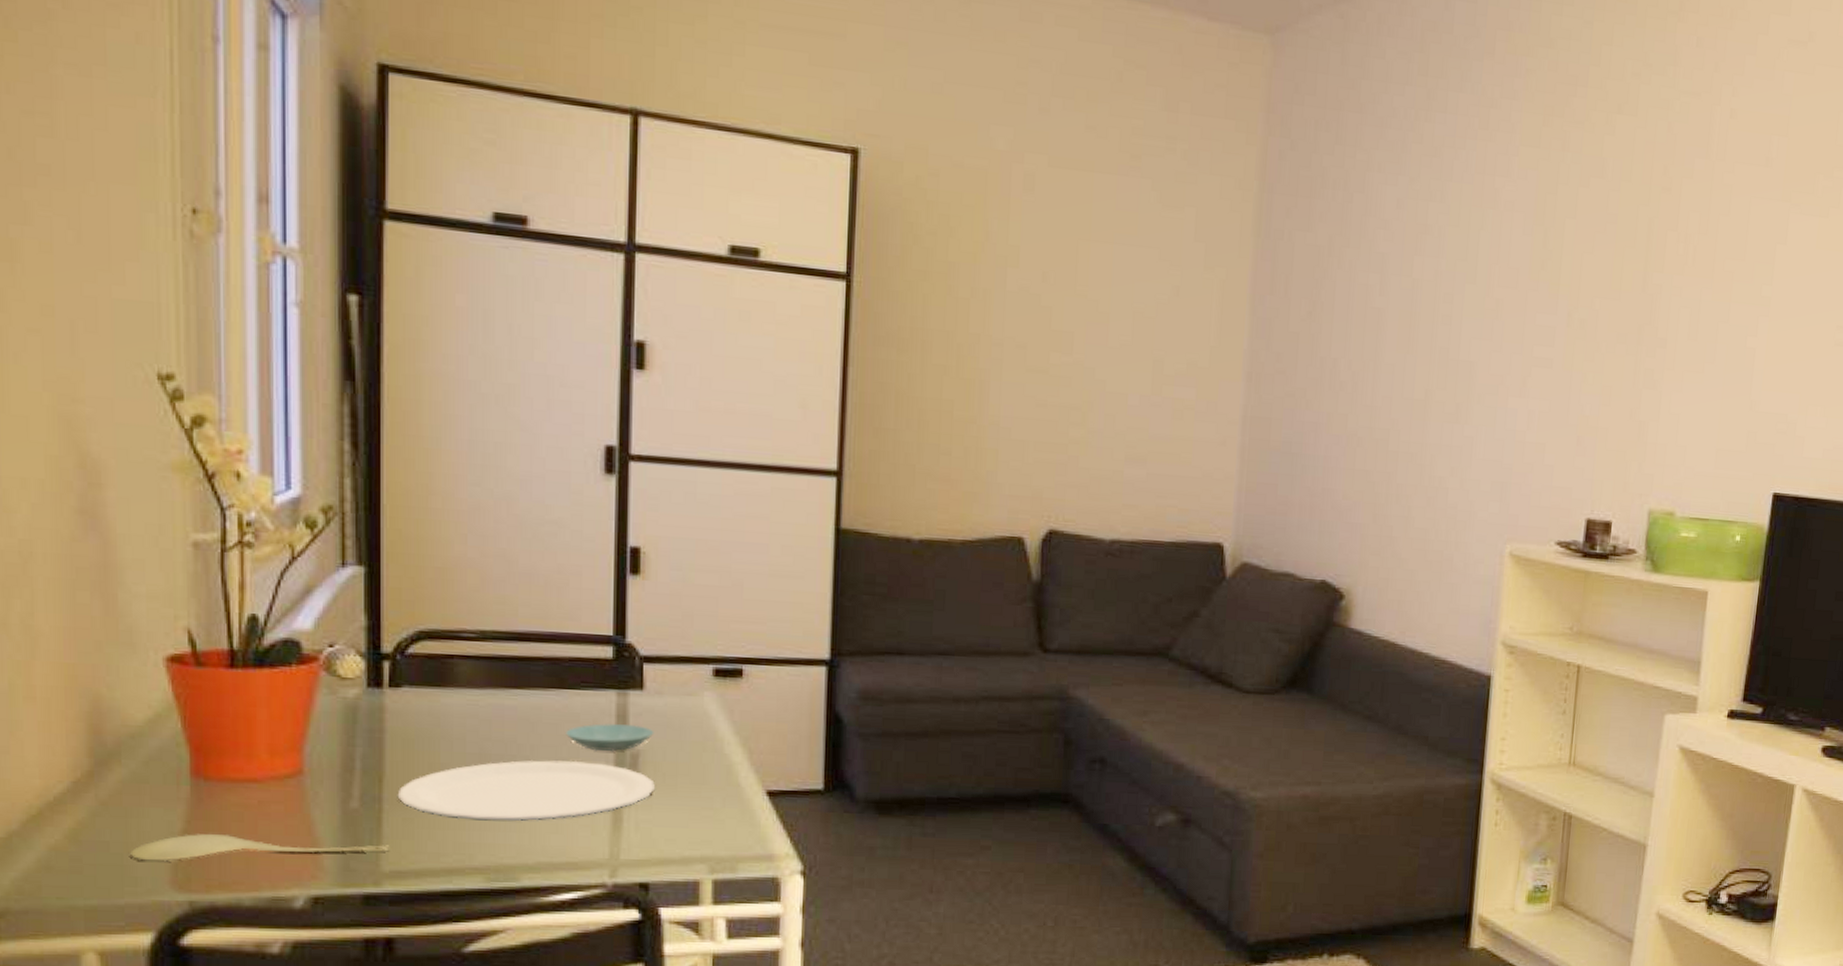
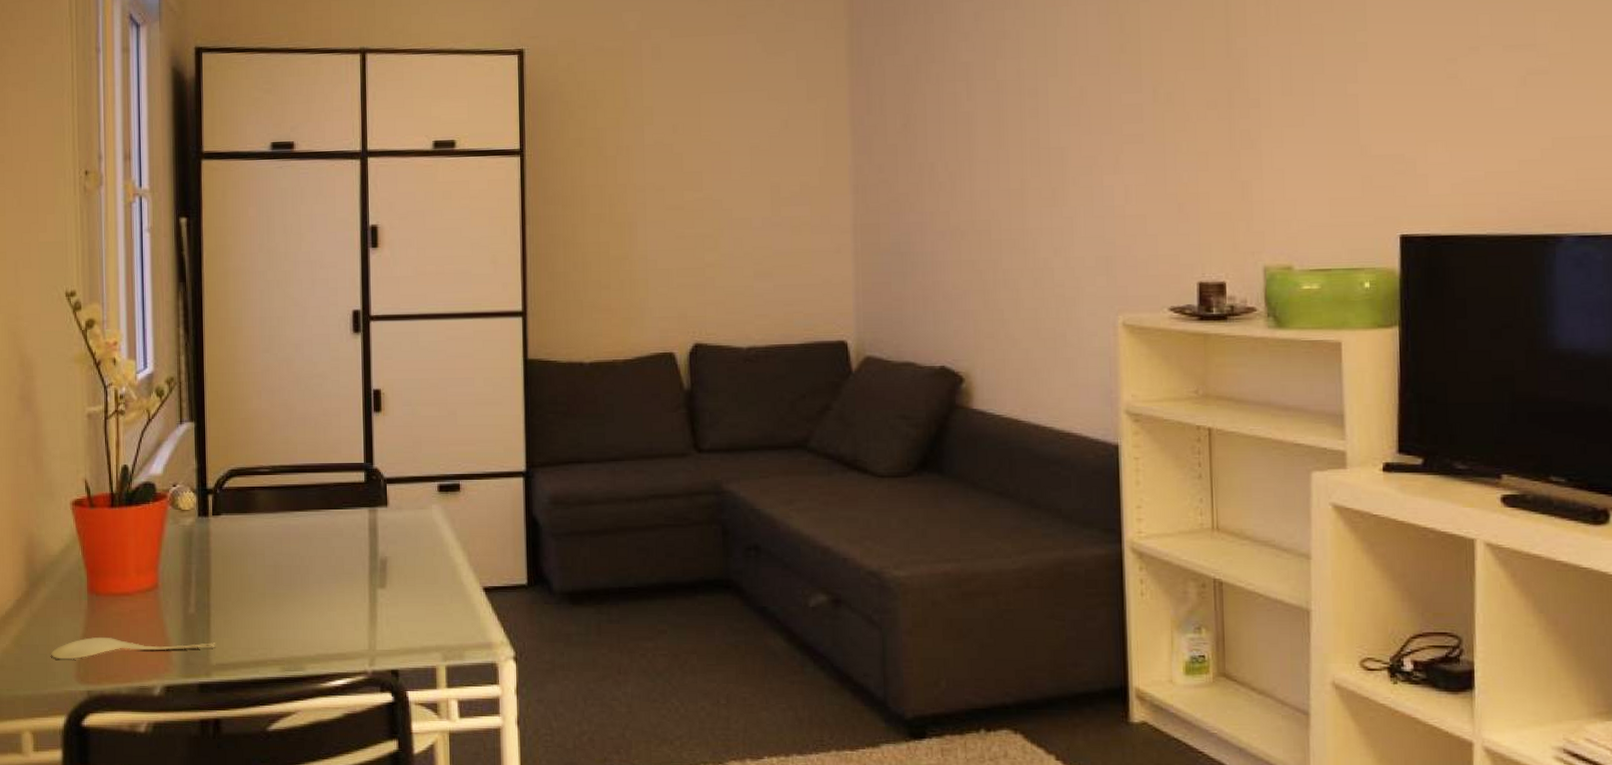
plate: present [397,760,655,822] -> none [220,568,399,621]
saucer: present [566,724,654,752] -> none [334,535,397,560]

